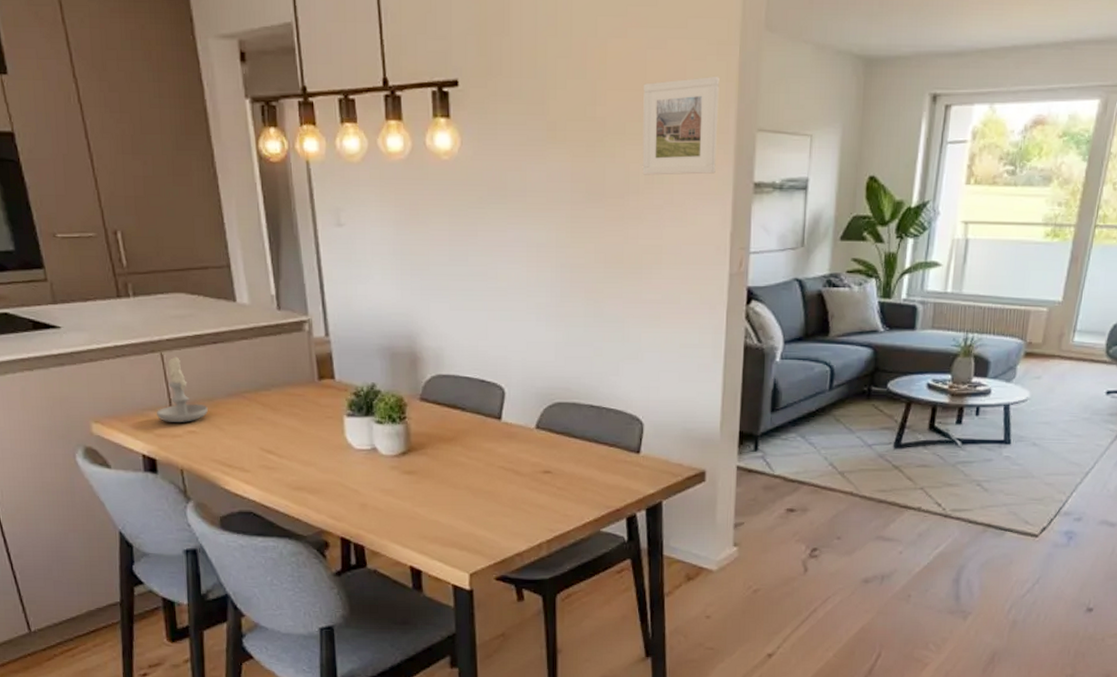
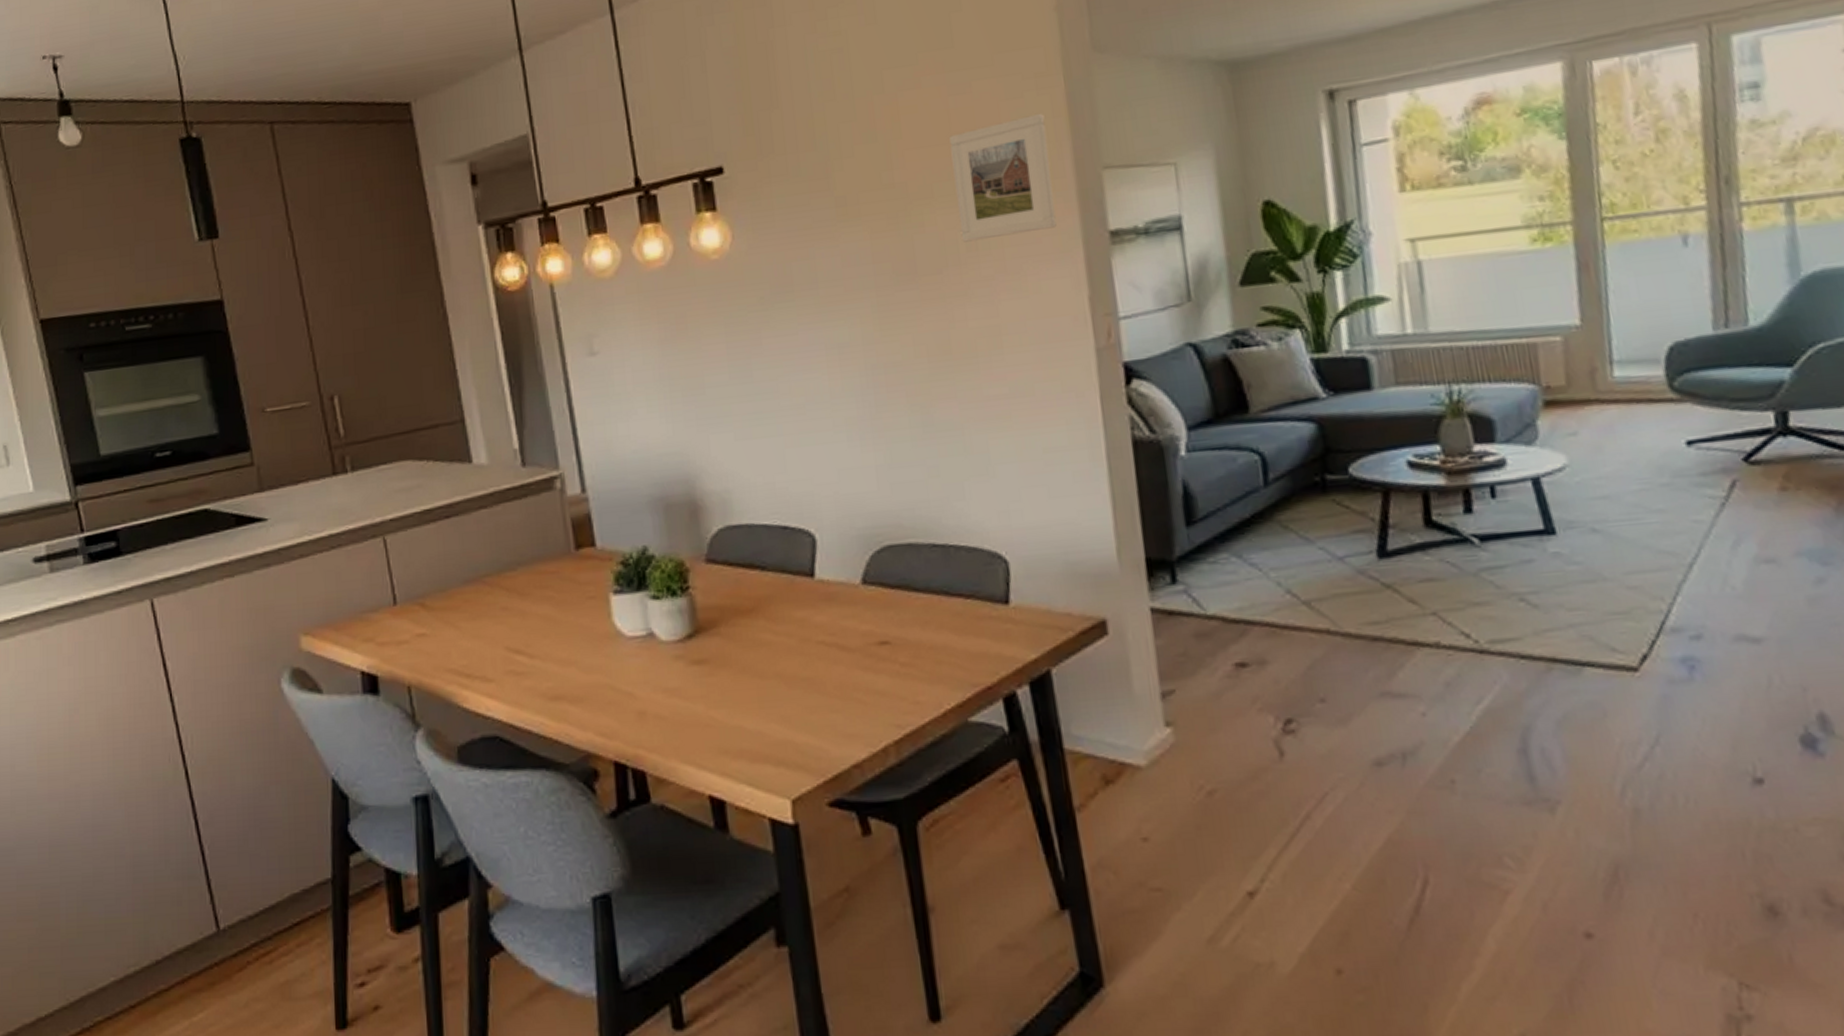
candle: present [157,355,208,422] -> none [378,538,440,625]

